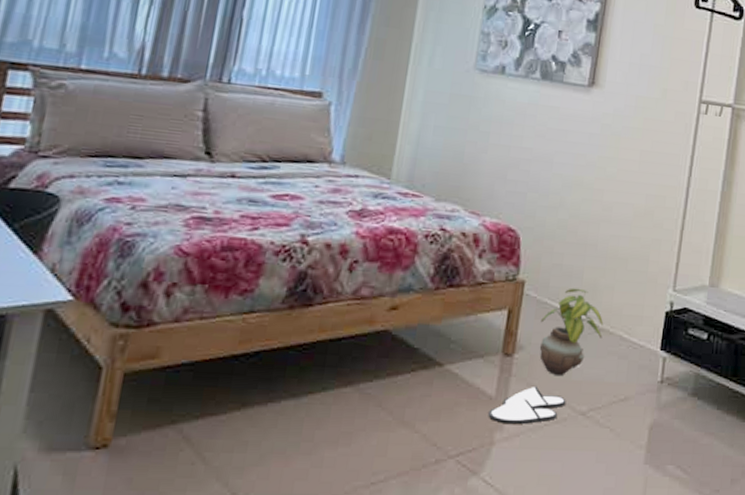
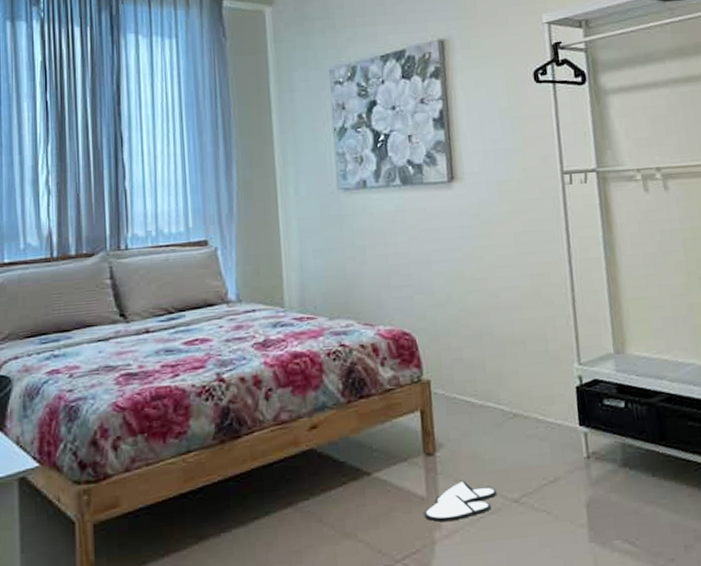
potted plant: present [539,288,604,375] -> none [454,378,518,467]

